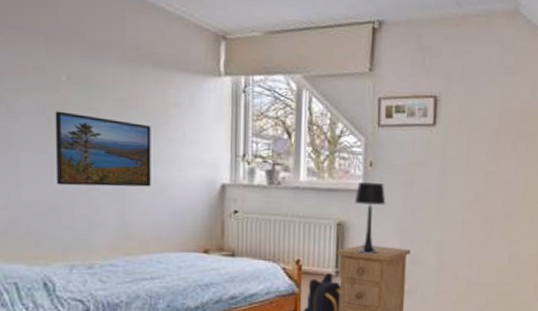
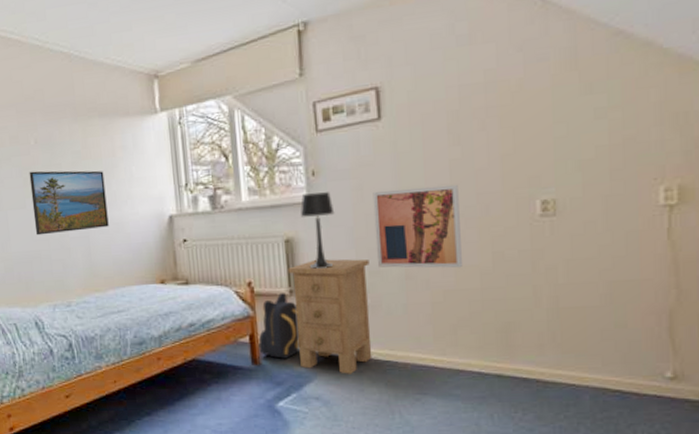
wall art: none [417,189,490,265] -> present [373,184,464,268]

